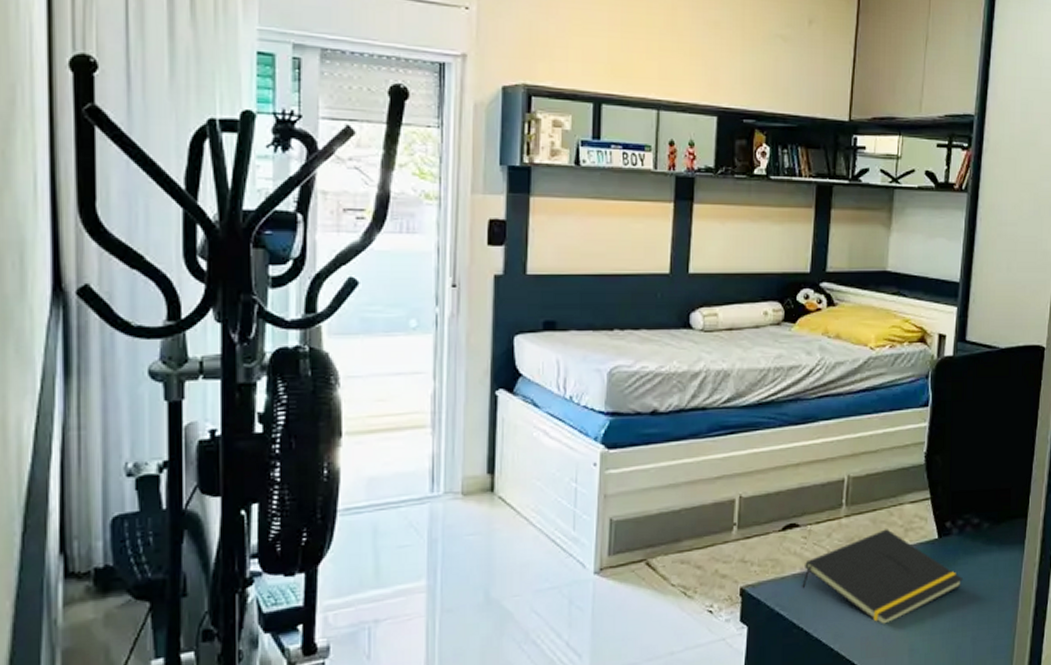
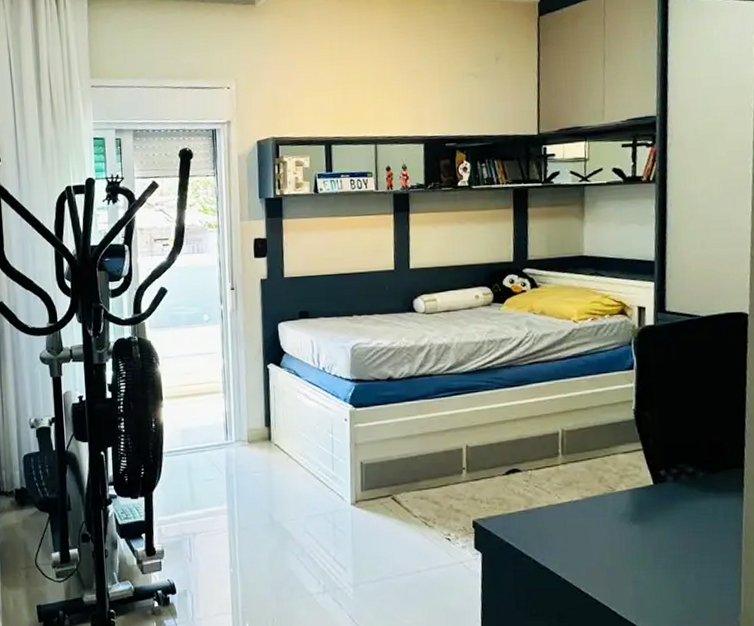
notepad: present [802,529,964,624] -> none [527,475,683,558]

